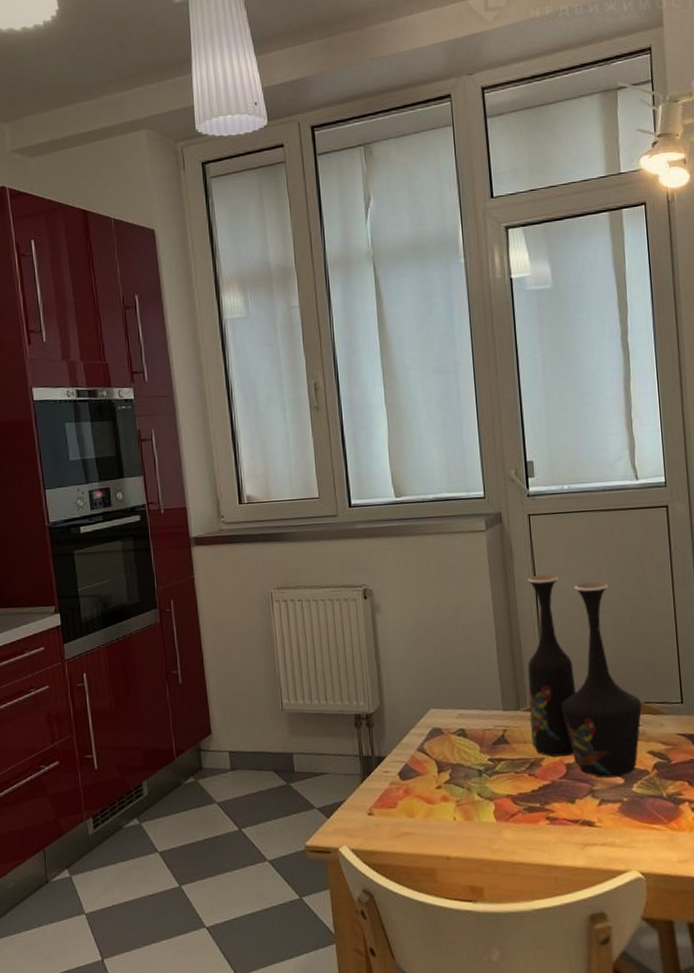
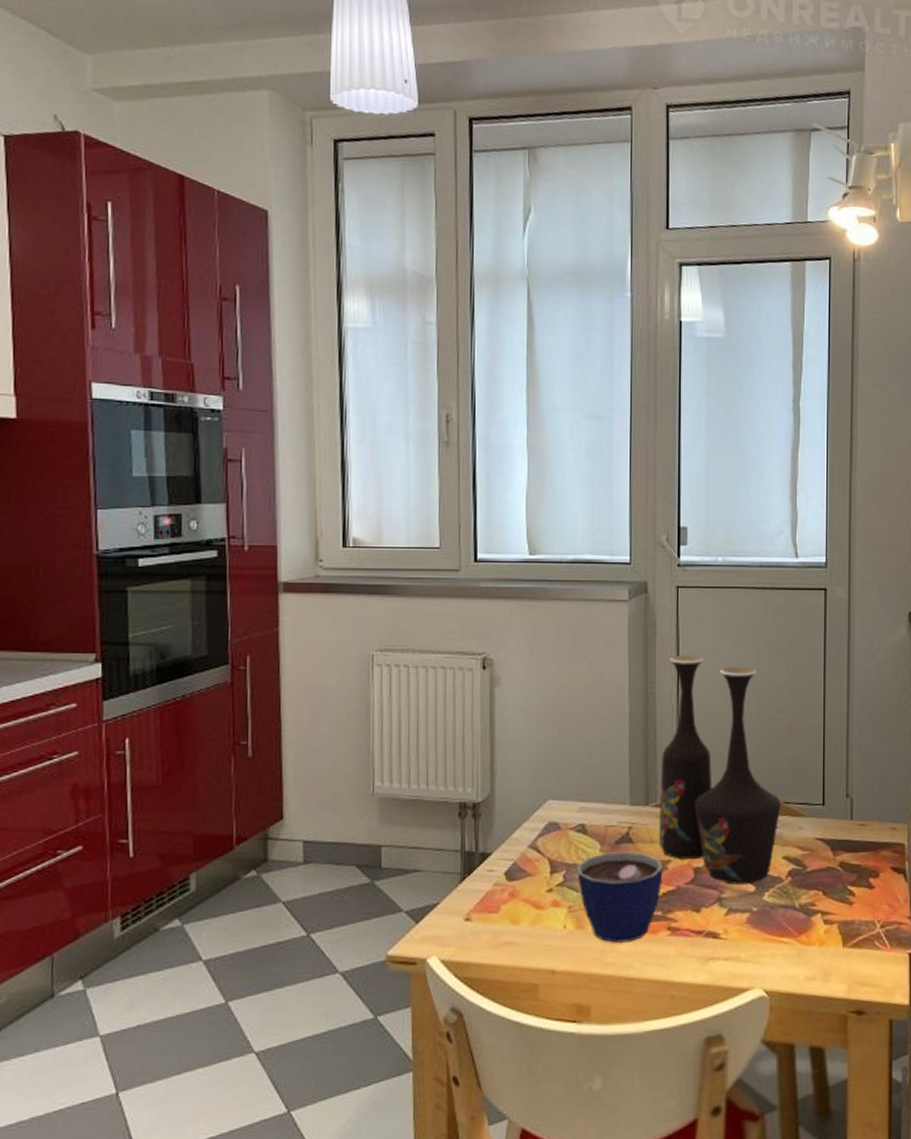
cup: none [461,751,539,832] -> present [577,851,663,943]

